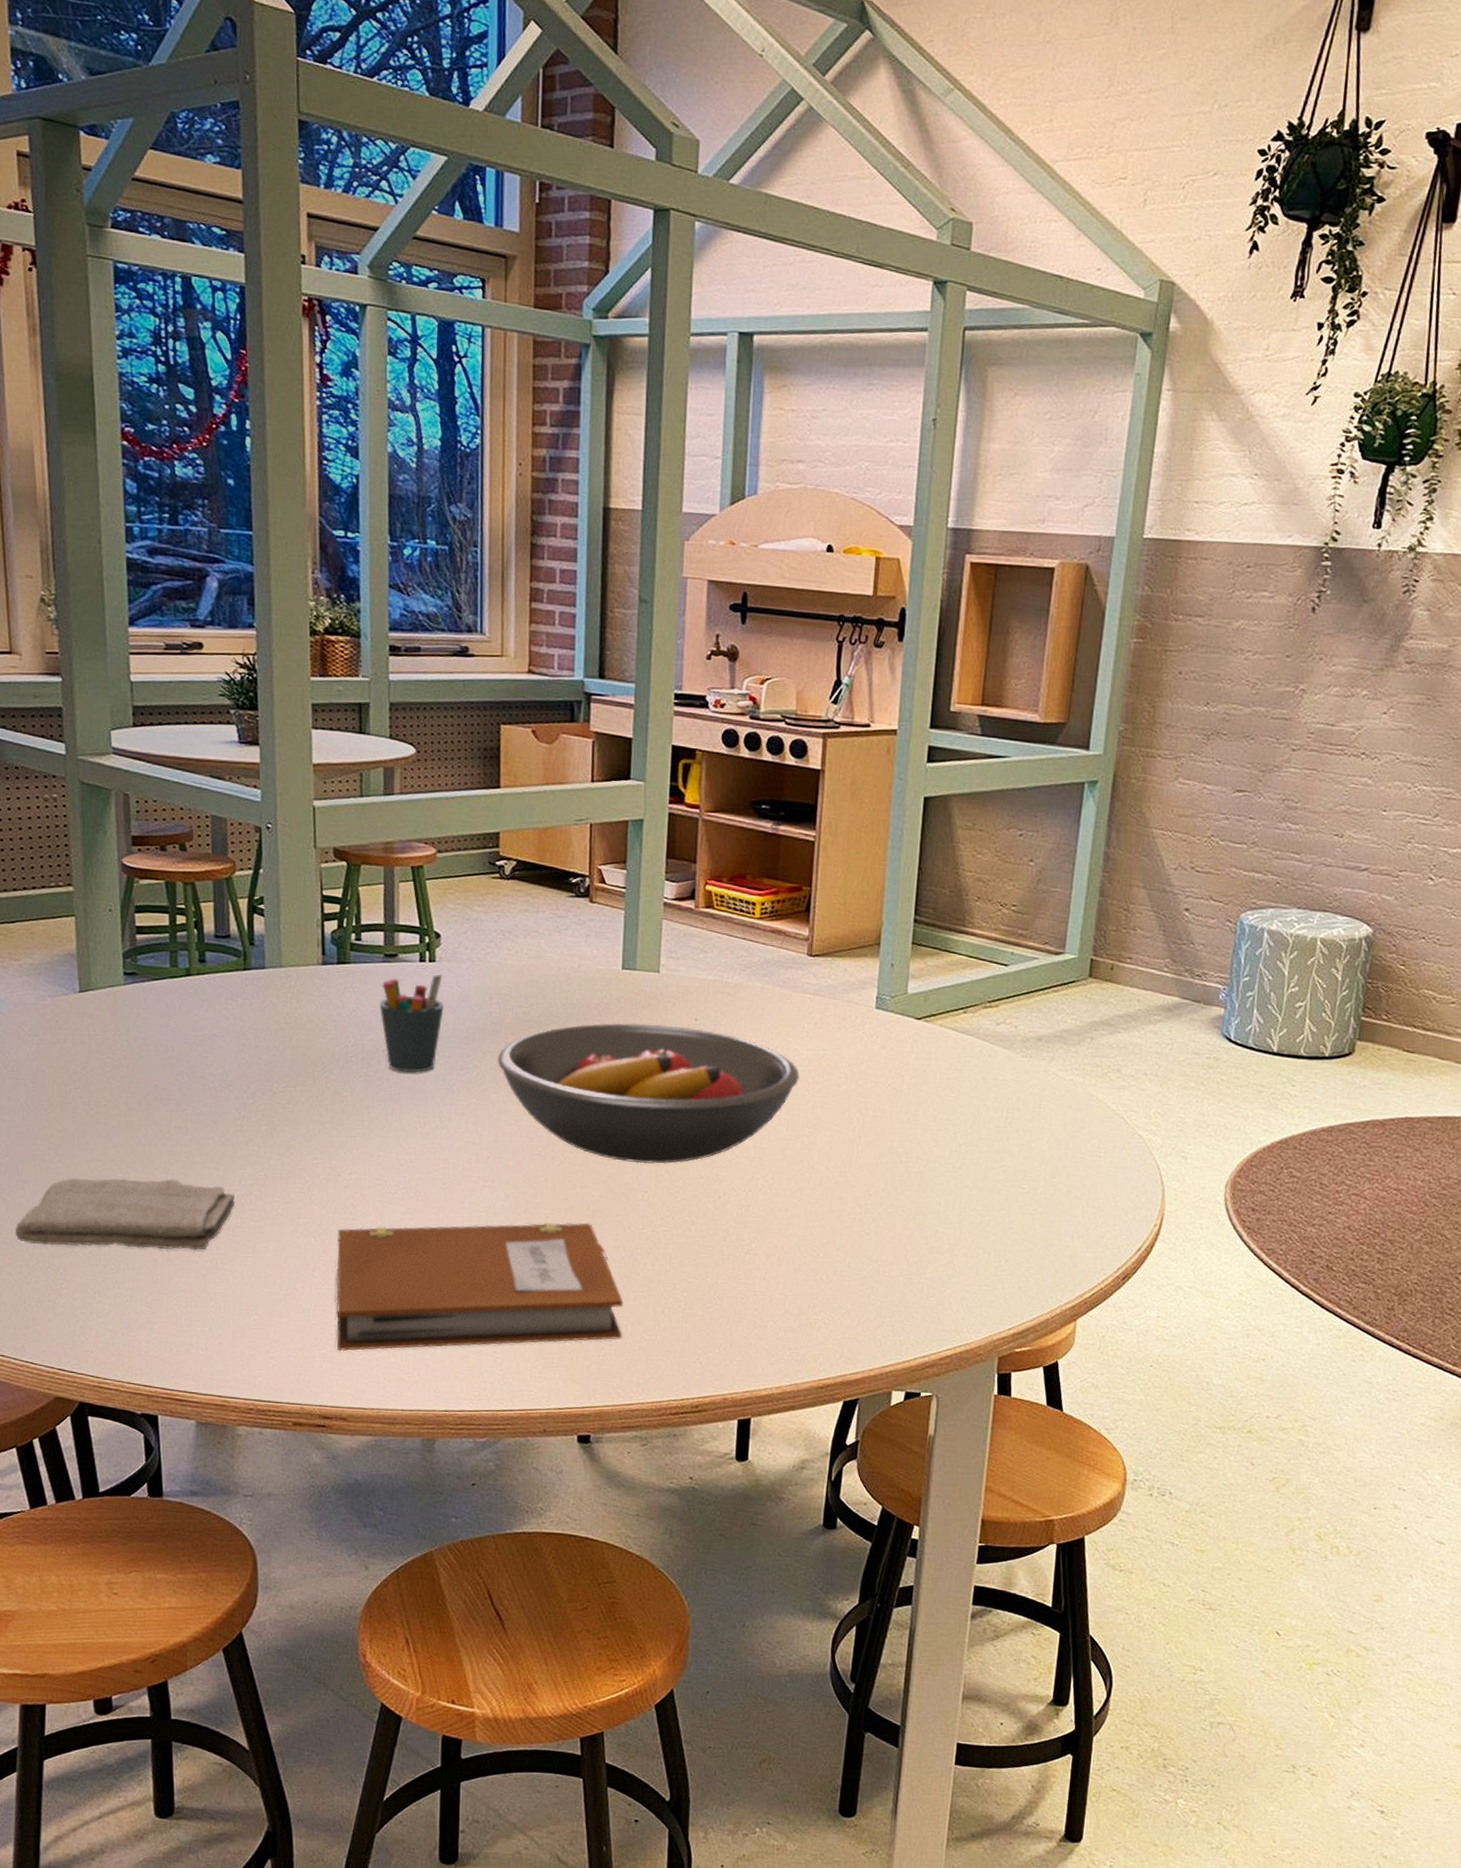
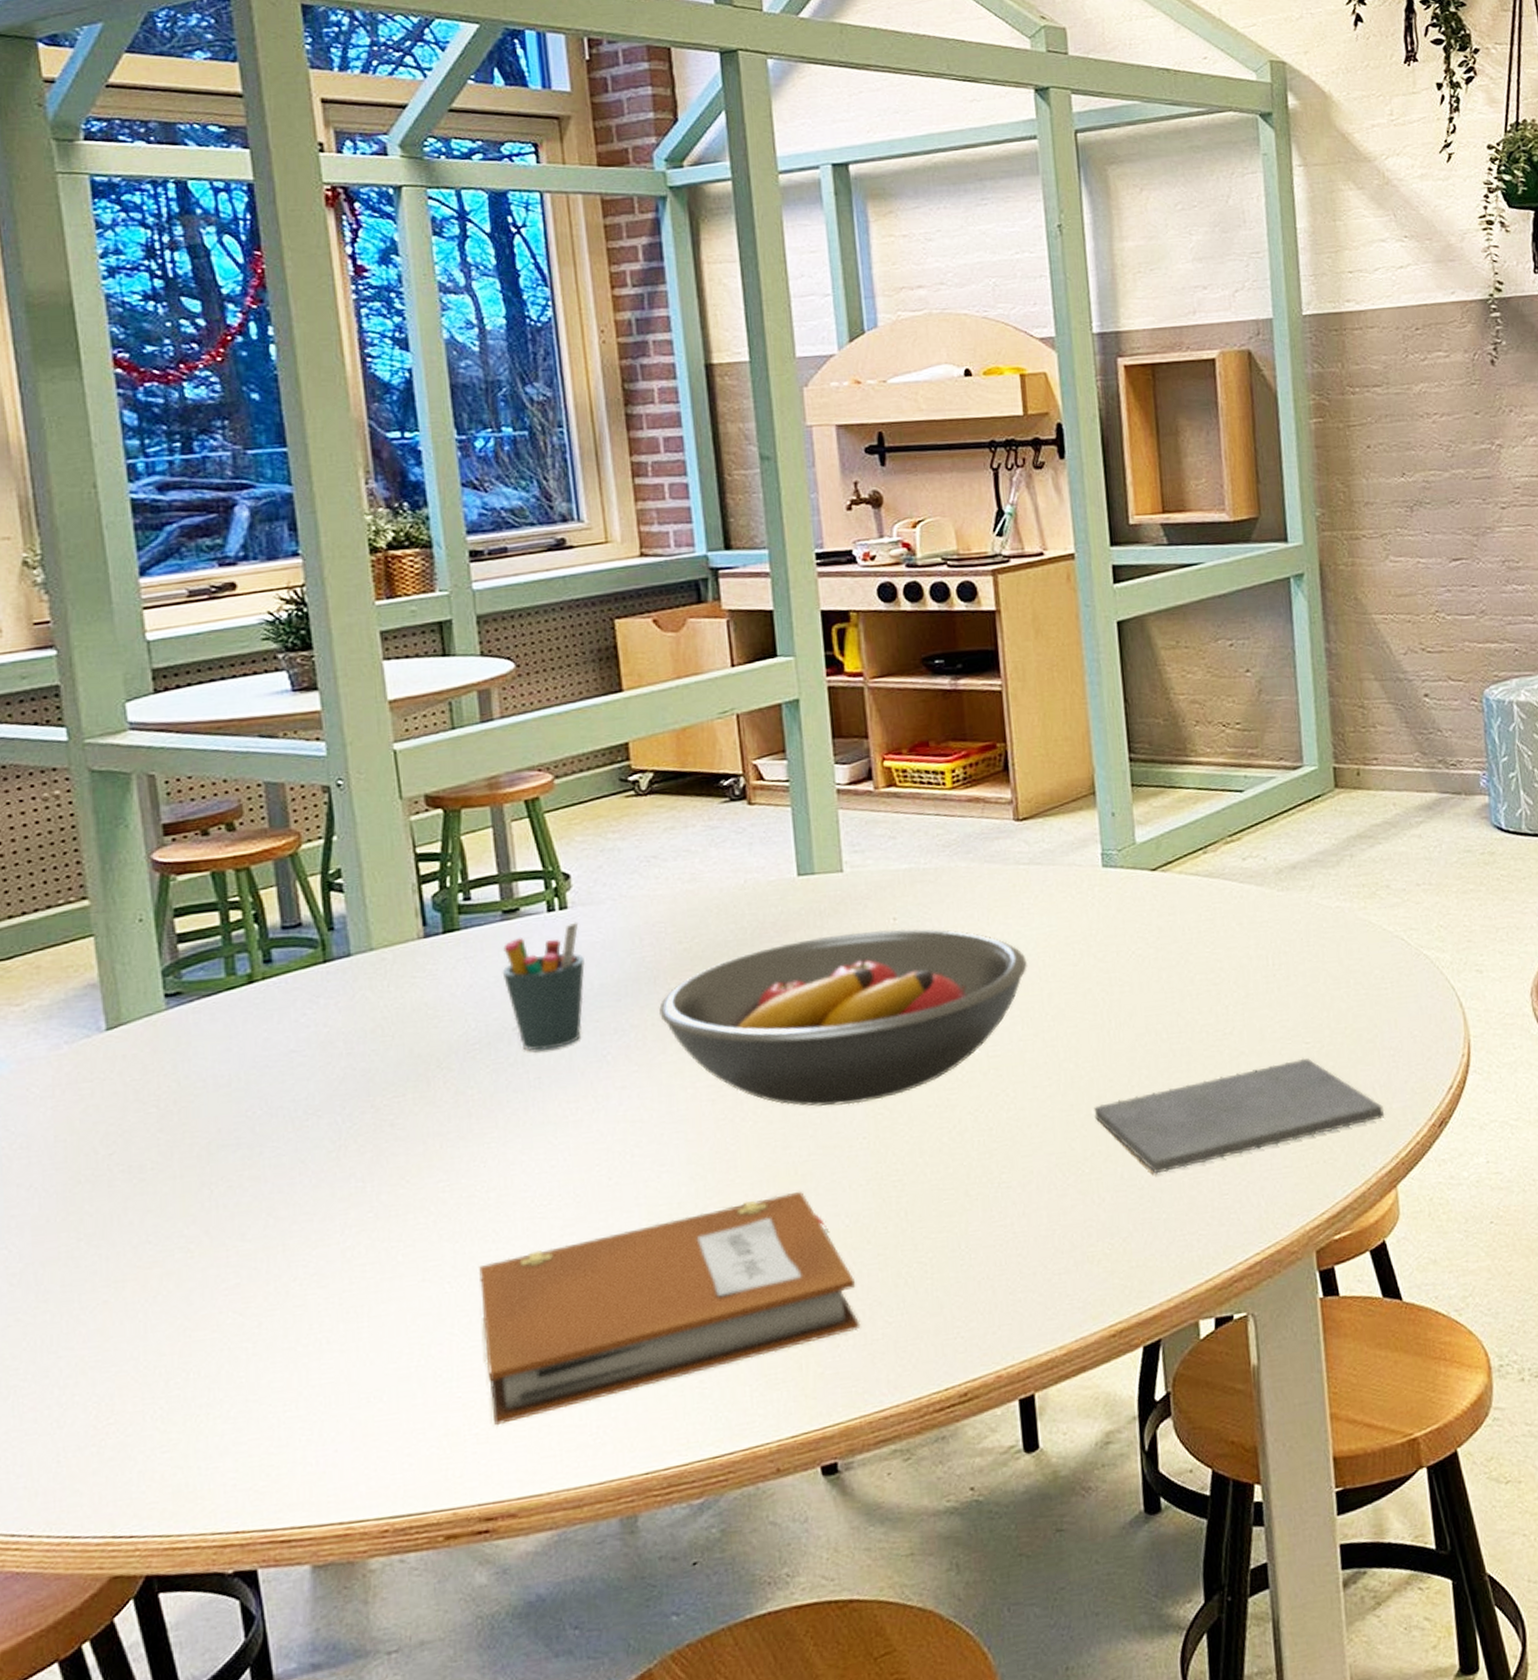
washcloth: present [15,1177,236,1251] -> none [38,1242,339,1374]
notepad: none [834,1200,1078,1270] -> present [1094,1058,1384,1174]

